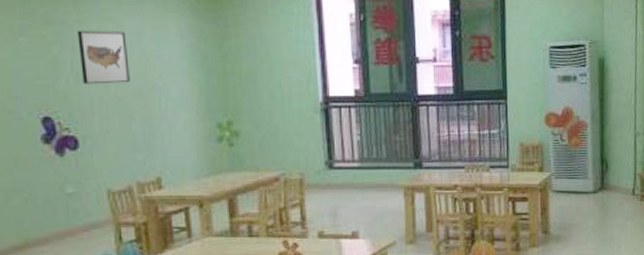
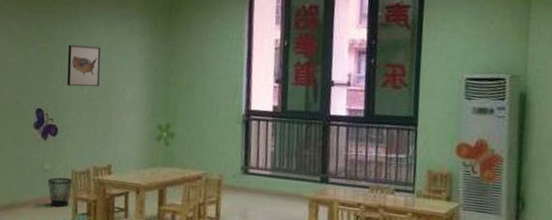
wastebasket: none [74,200,111,238] -> present [48,177,73,207]

